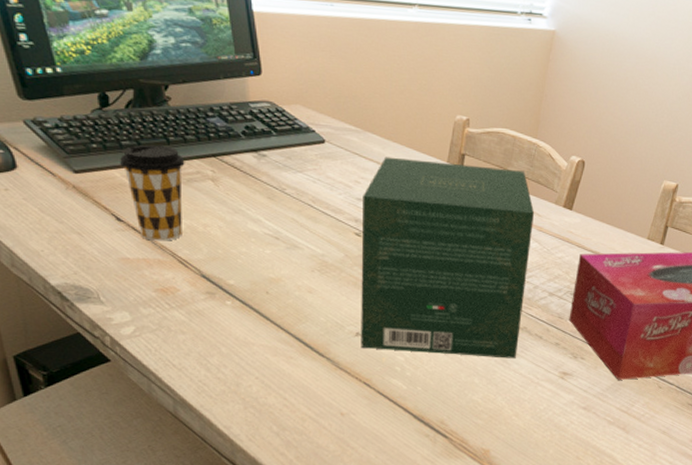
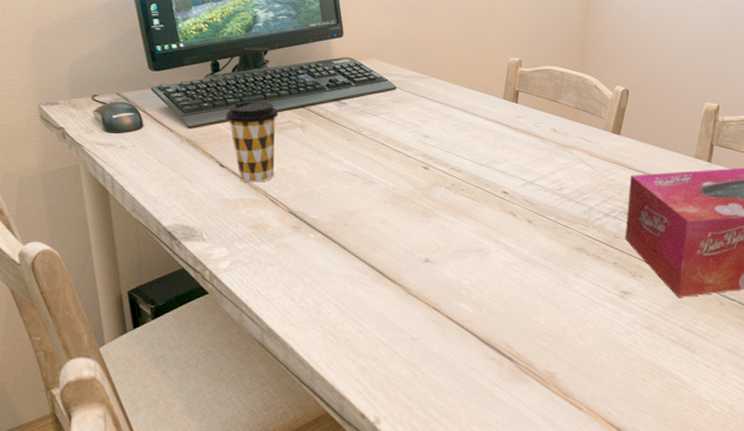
gift box: present [361,156,535,358] -> none [428,97,586,279]

